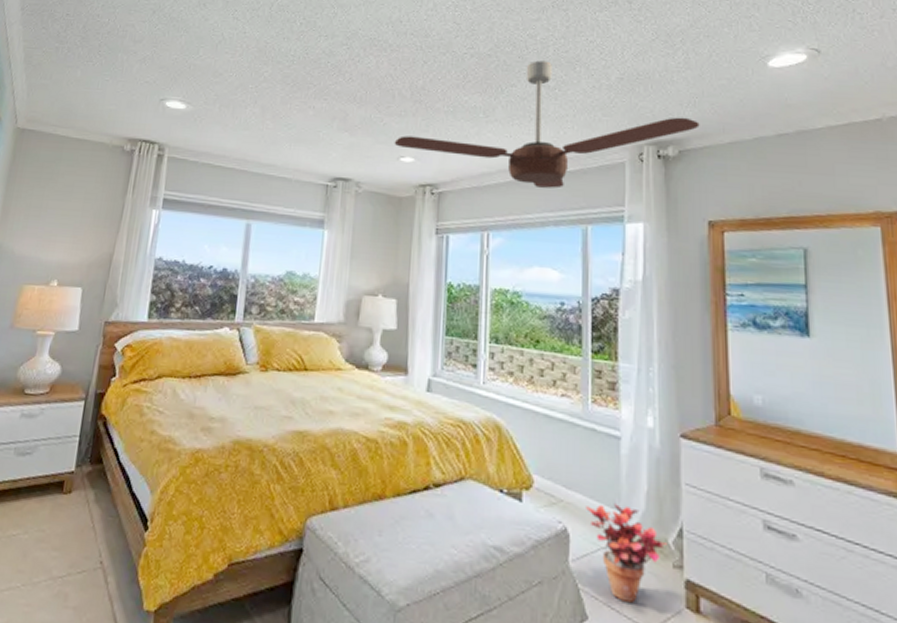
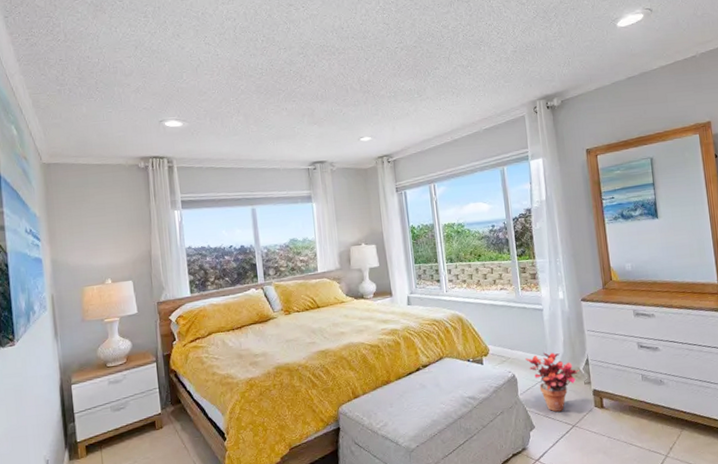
ceiling fan: present [394,60,700,189] -> none [353,45,574,145]

